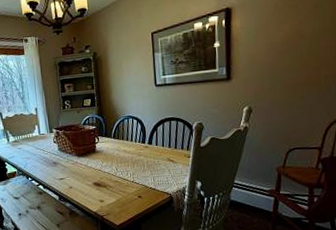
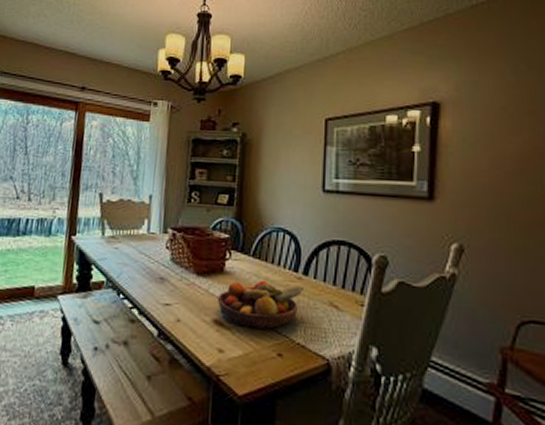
fruit bowl: none [94,151,150,184] -> present [217,280,303,330]

